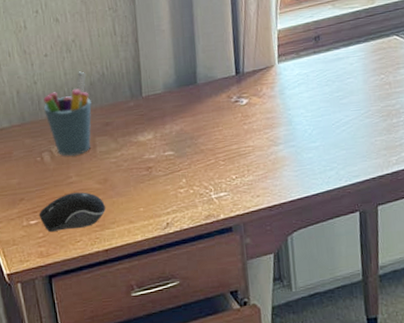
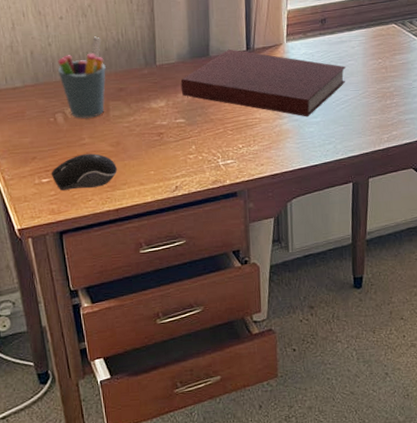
notebook: none [168,74,345,142] -> present [180,49,346,117]

